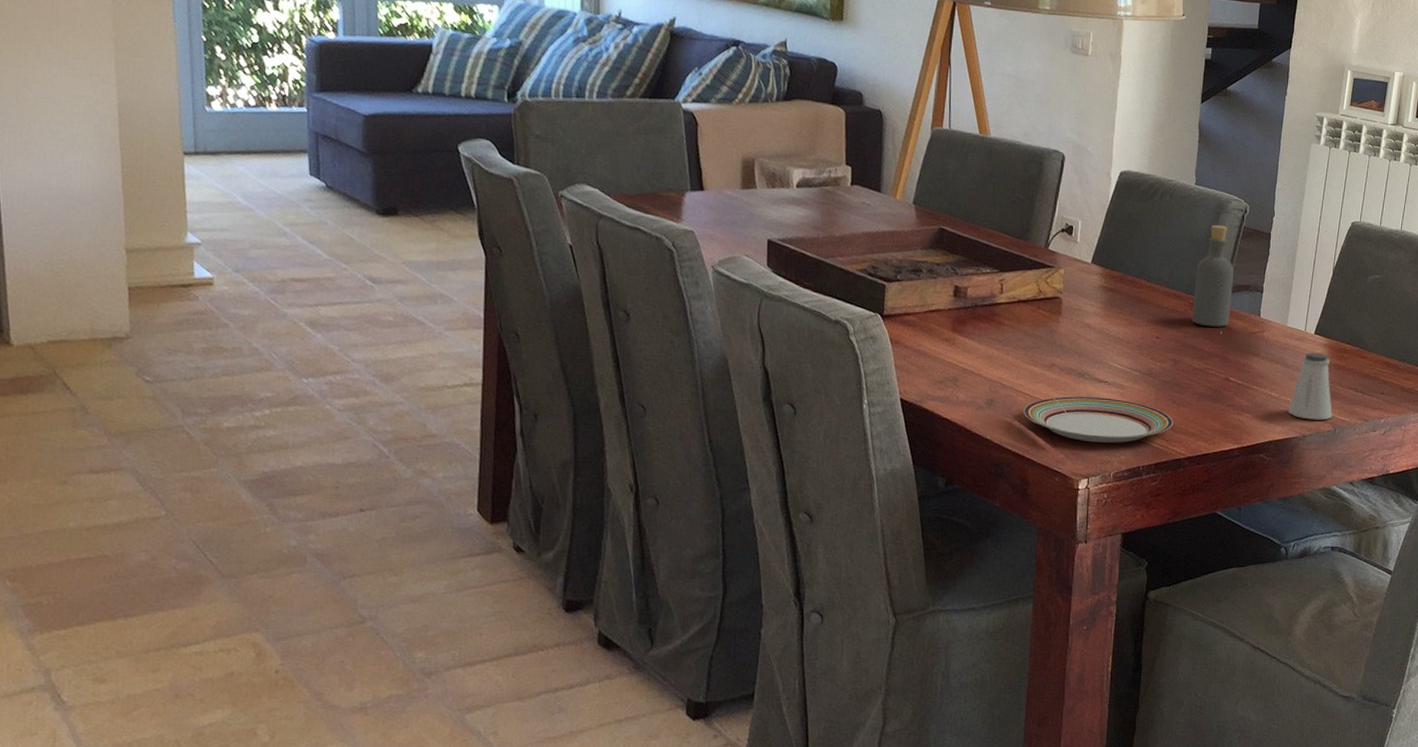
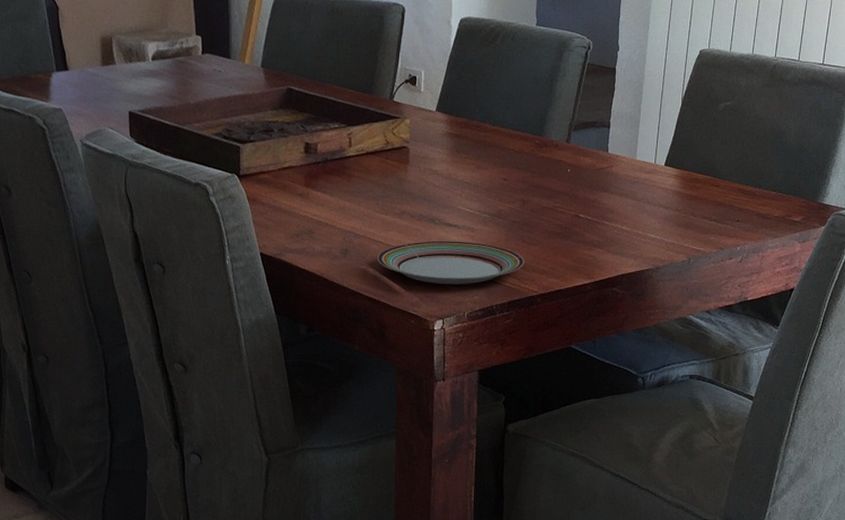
bottle: present [1192,225,1235,327] -> none [539,64,580,165]
saltshaker: present [1288,352,1332,420] -> none [640,184,686,251]

